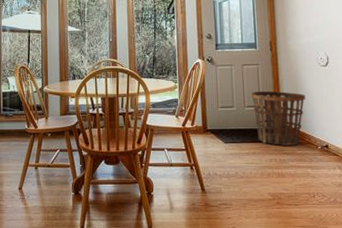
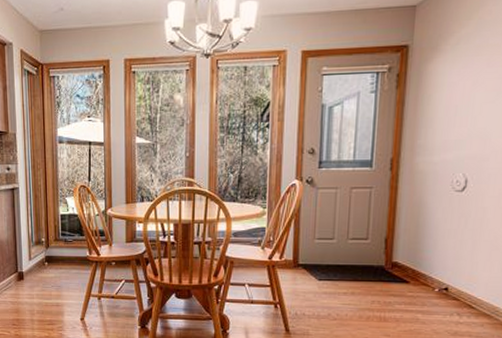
basket: present [251,91,305,146] -> none [357,220,428,286]

